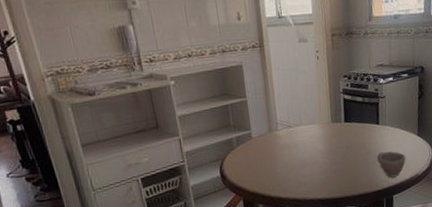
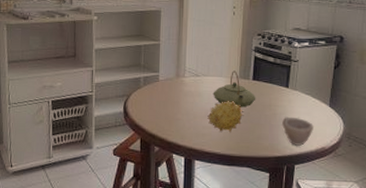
fruit: none [306,146,341,178] -> present [207,100,244,132]
teapot: none [308,116,351,151] -> present [213,70,256,108]

